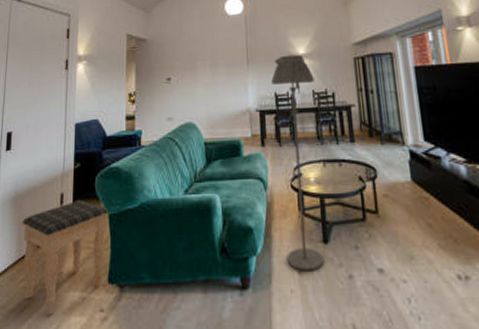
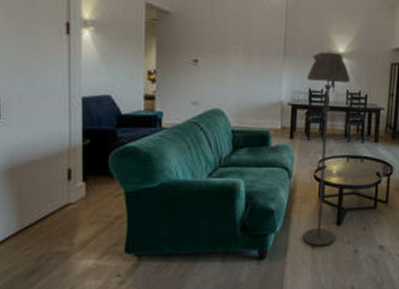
footstool: present [22,199,111,315] -> none [22,176,127,280]

